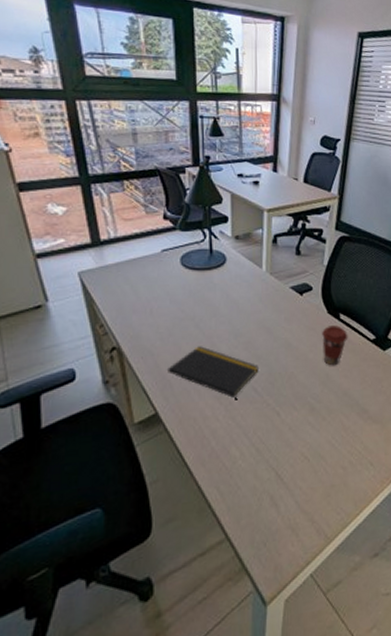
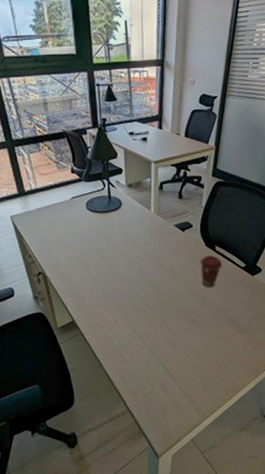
notepad: present [168,346,259,400] -> none [80,272,150,313]

